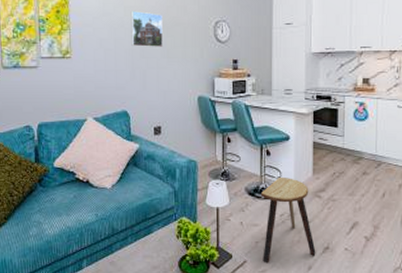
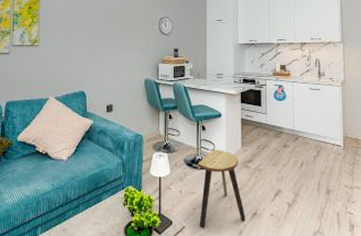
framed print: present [130,11,163,48] -> none [90,8,117,39]

